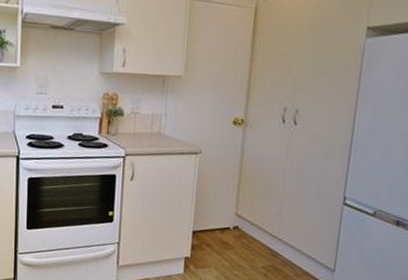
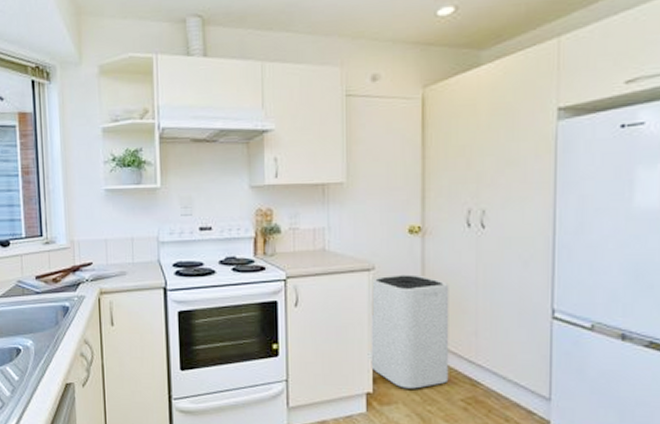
trash can: none [191,159,263,256] -> present [370,275,449,389]

